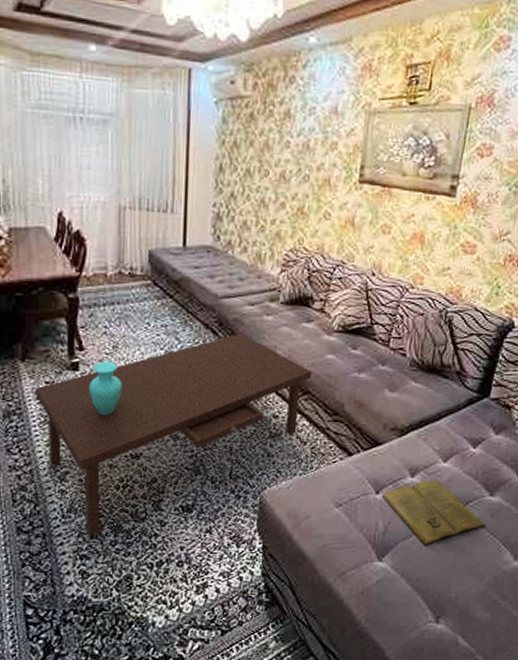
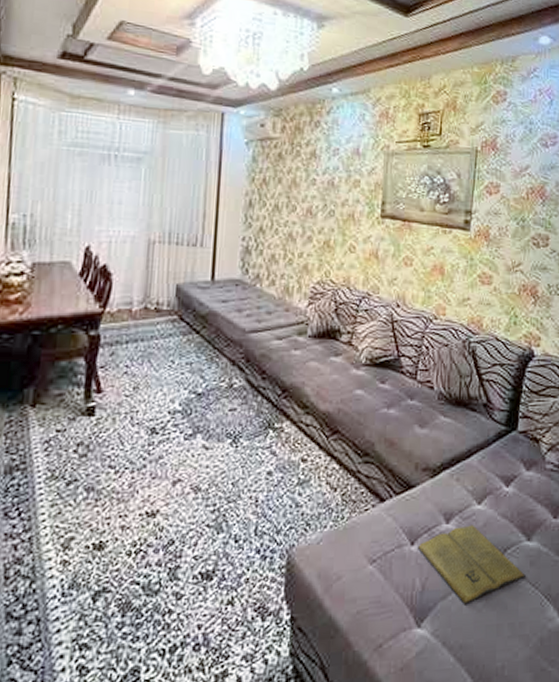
coffee table: present [35,333,313,537] -> none [43,369,341,620]

